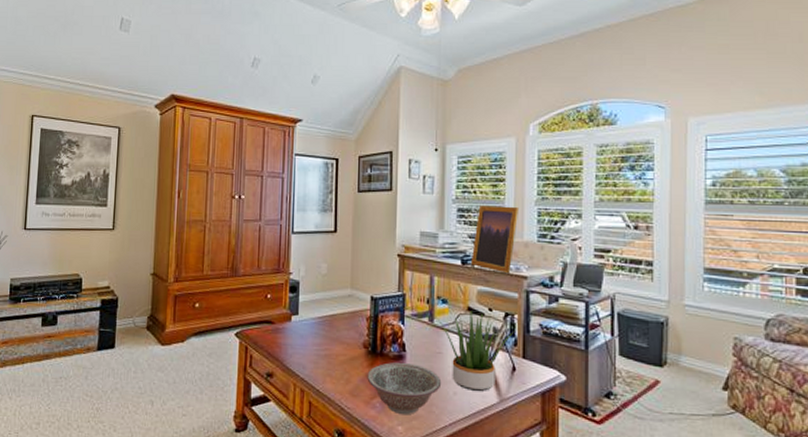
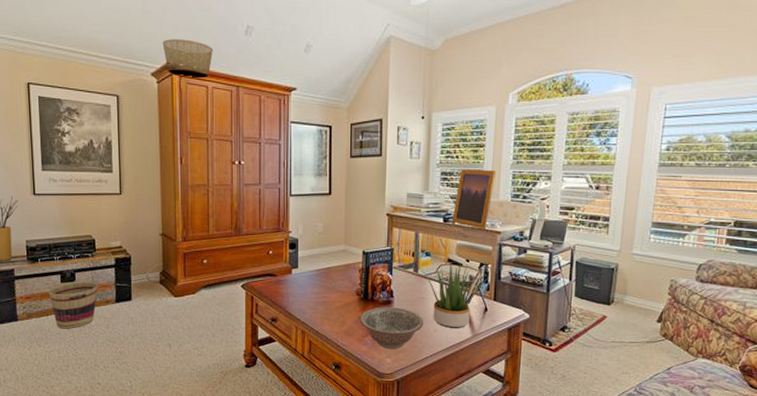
basket: none [27,324,81,380] -> present [48,281,99,329]
basket: none [168,72,218,110] -> present [162,39,213,79]

